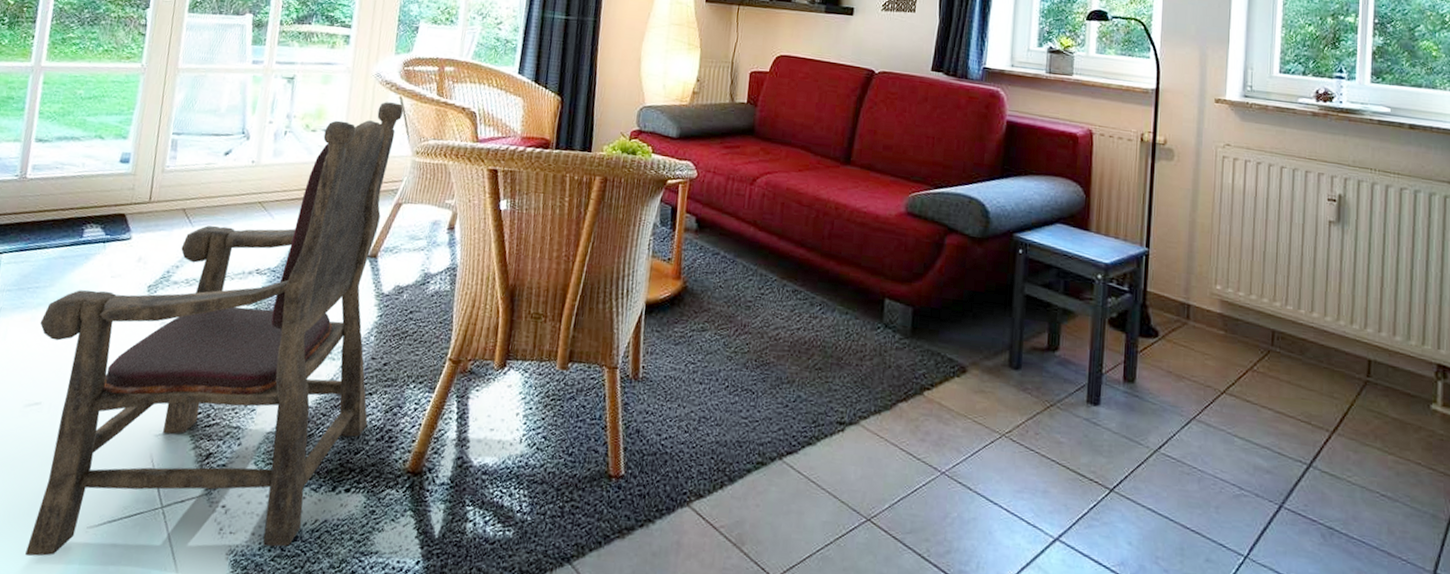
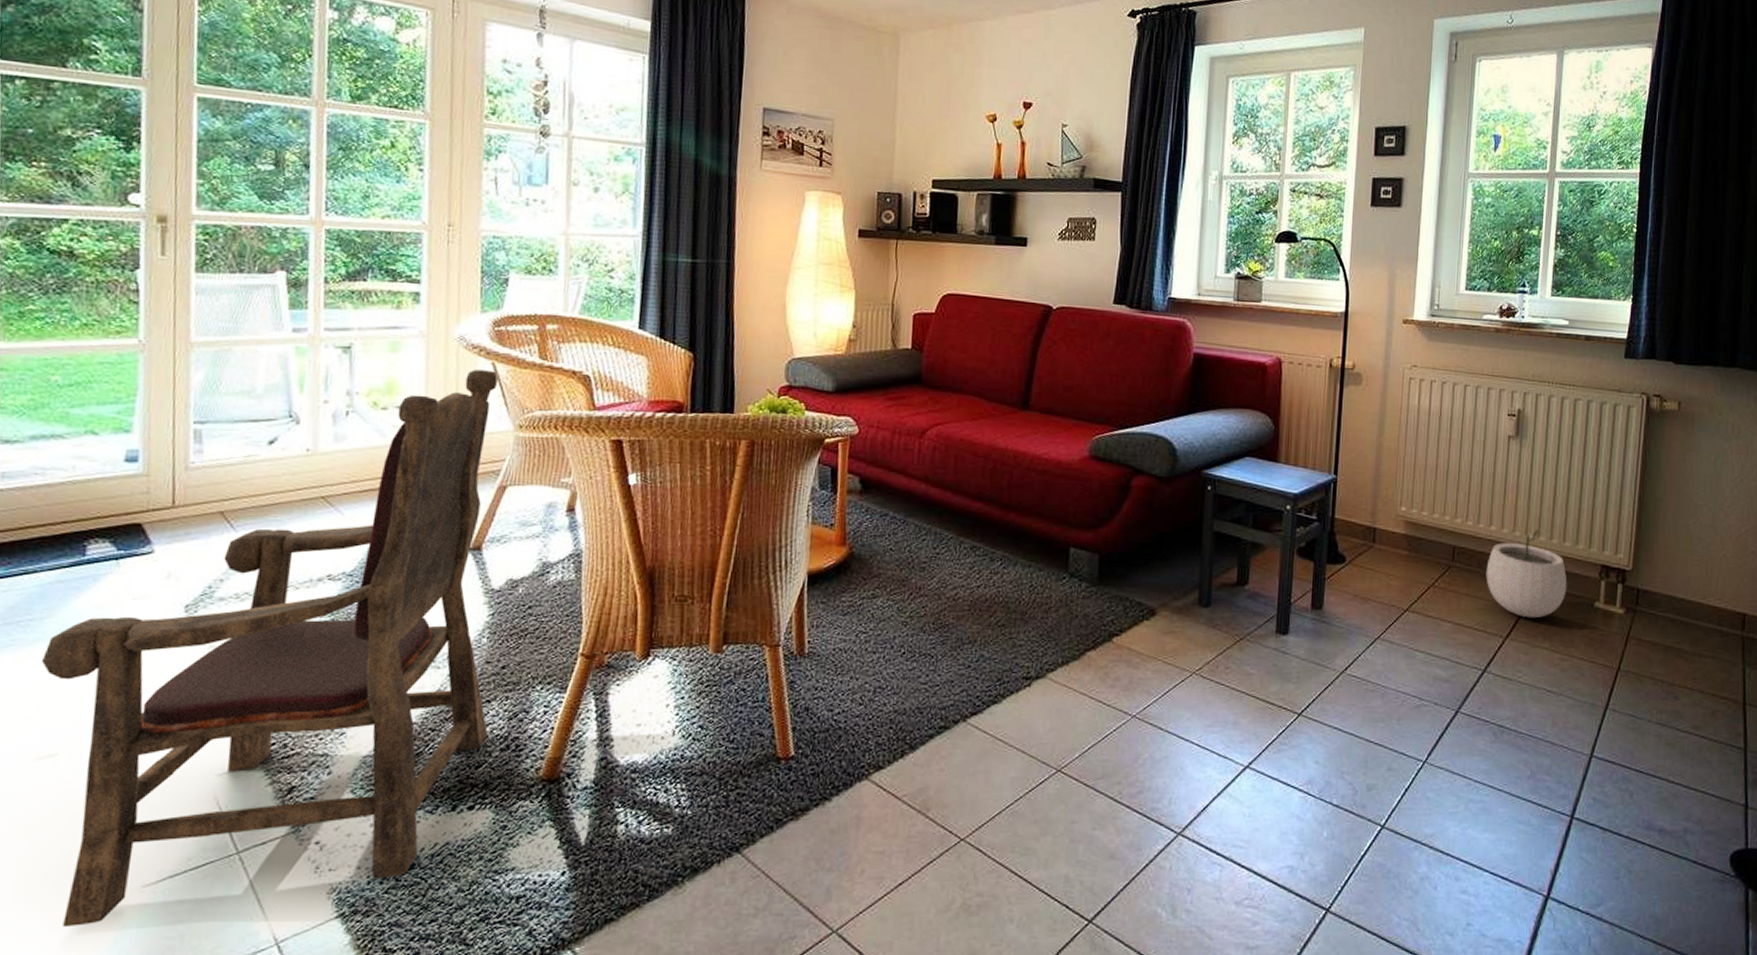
plant pot: none [1309,319,1400,415] -> present [1486,529,1567,619]

